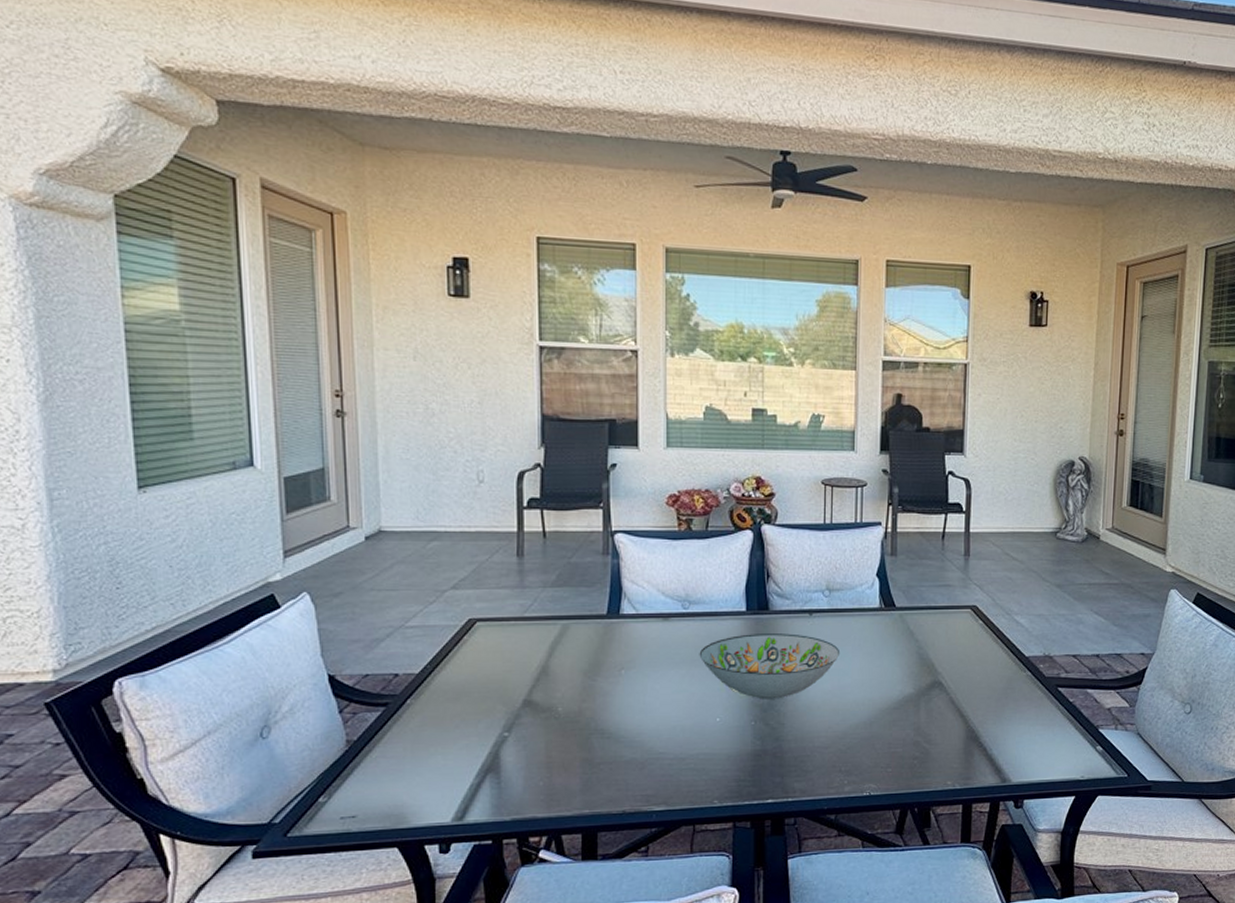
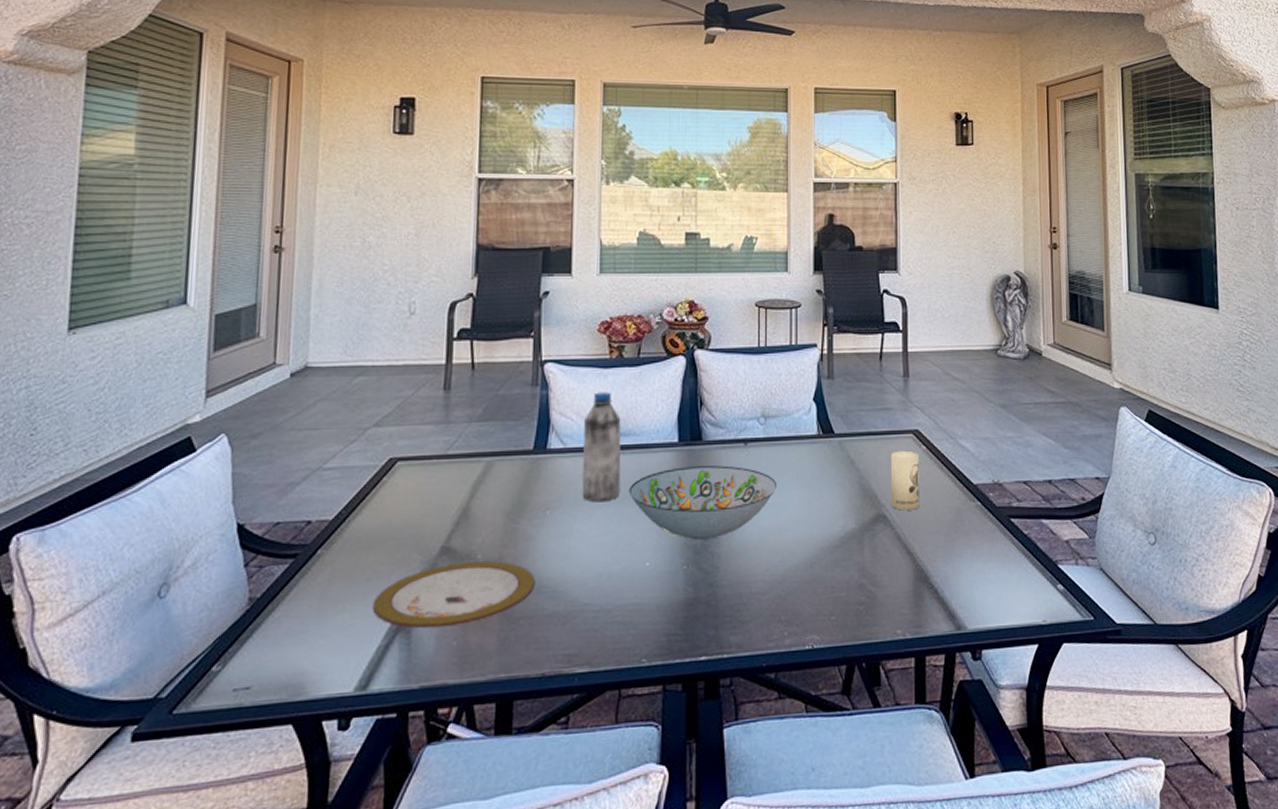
plate: none [463,713,614,770] -> present [372,561,536,629]
water bottle: none [654,562,692,664] -> present [582,392,621,502]
candle: none [947,624,975,678] -> present [890,450,920,511]

